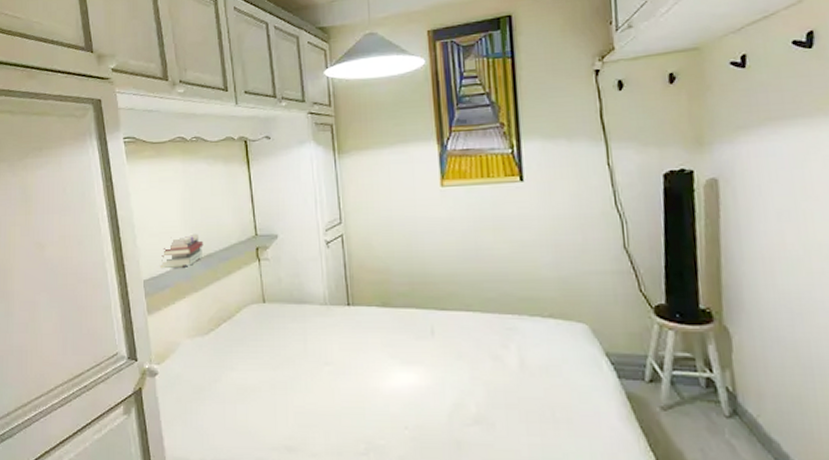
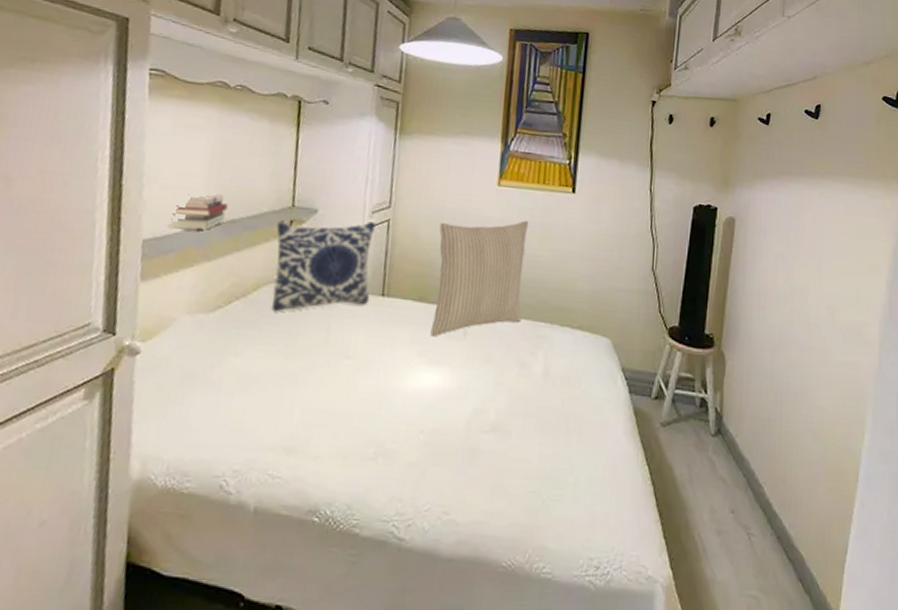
cushion: none [246,239,337,330] -> present [272,221,375,312]
pillow: none [390,216,487,339] -> present [430,220,529,337]

